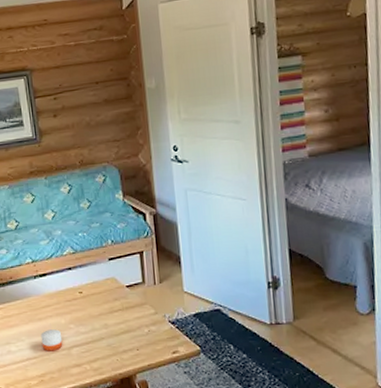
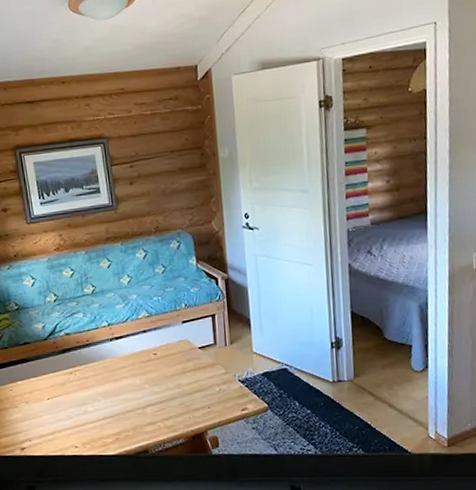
candle: present [41,329,63,352] -> none [116,389,138,411]

